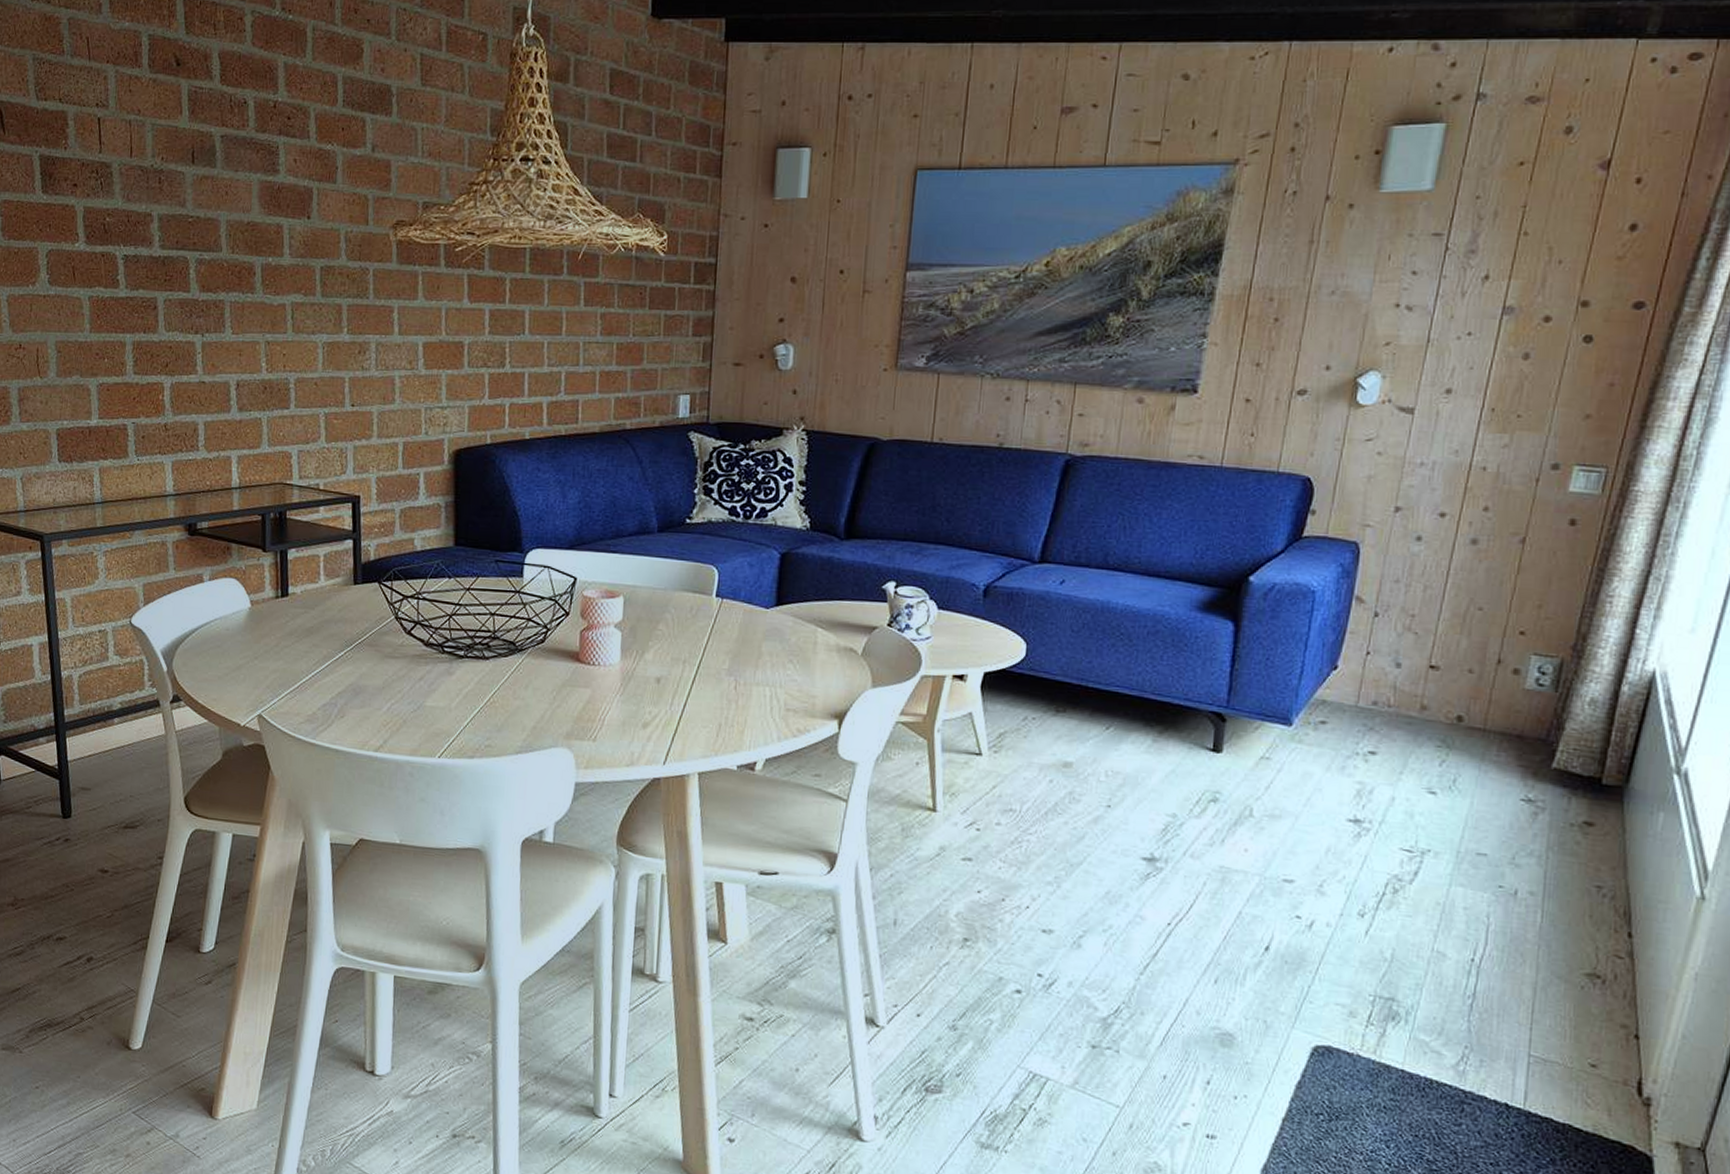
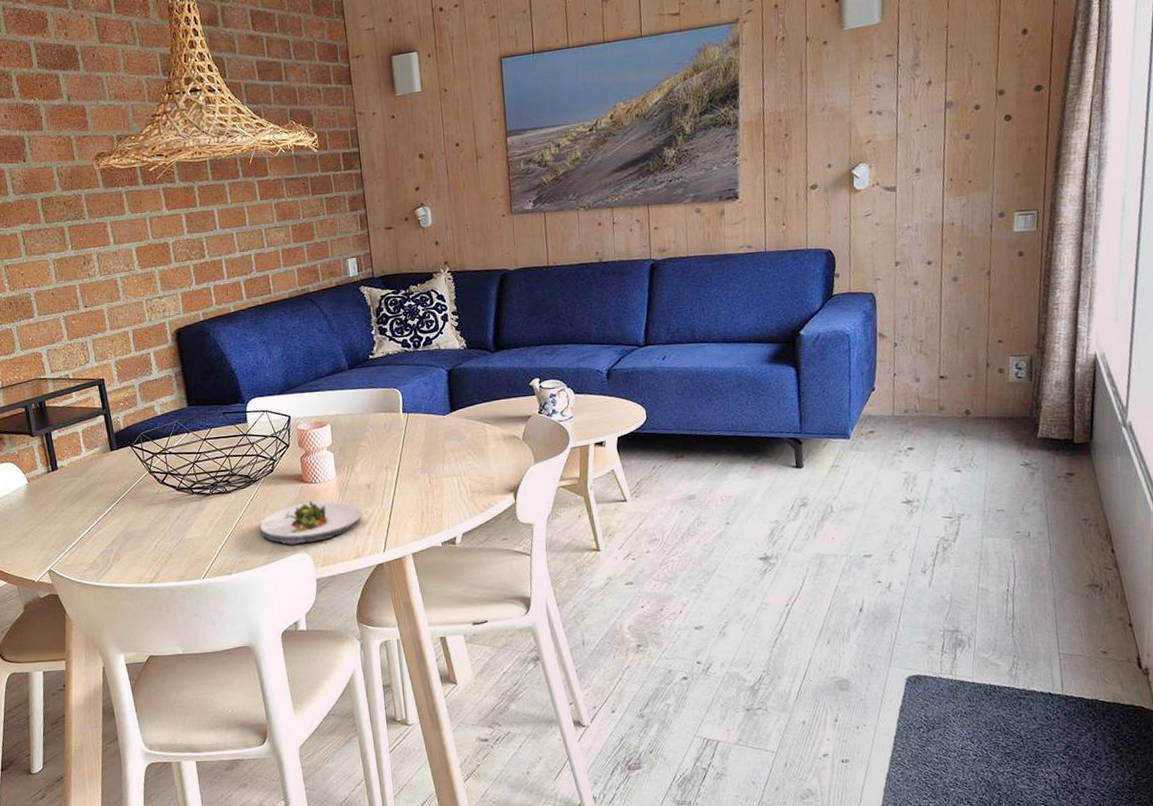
salad plate: none [516,686,643,737] -> present [259,501,361,545]

